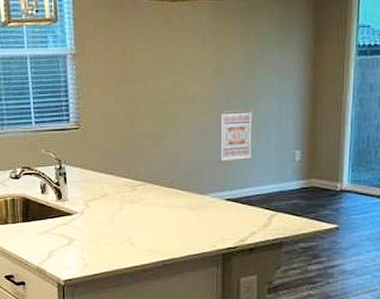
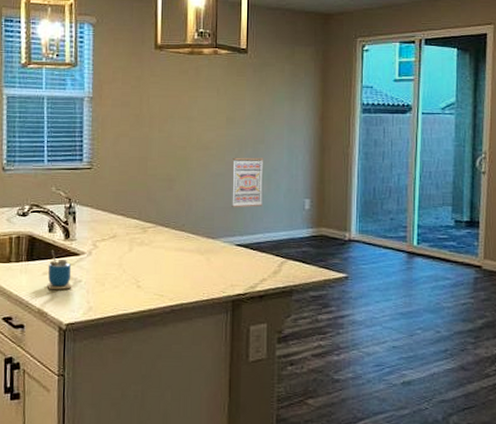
cup: none [43,210,68,249] -> present [47,250,72,290]

